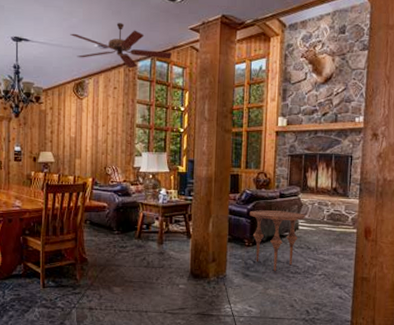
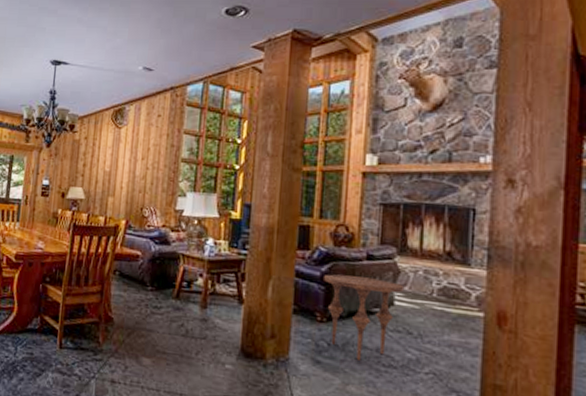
ceiling fan: present [70,23,172,69] -> none [113,42,229,94]

